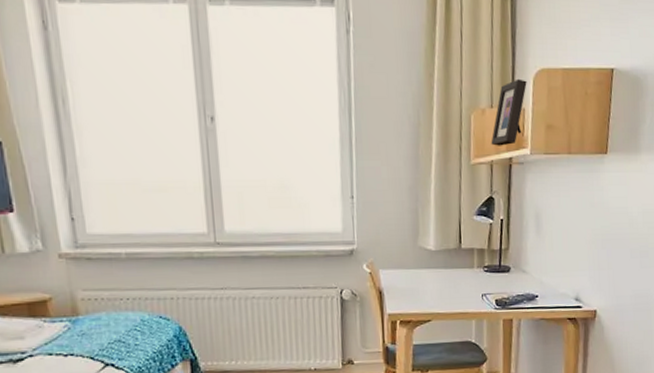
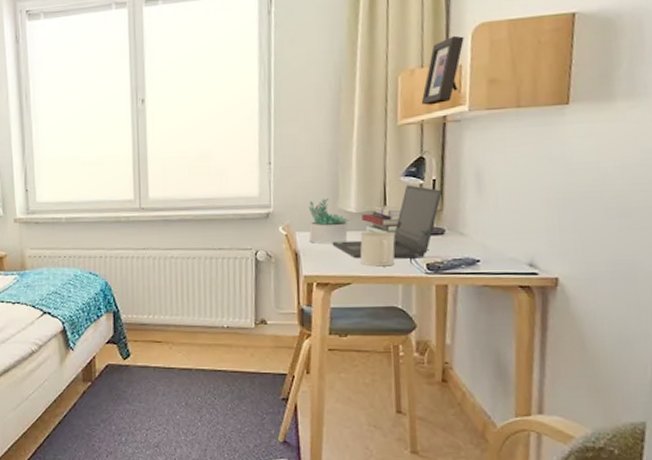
succulent plant: none [390,236,429,282] -> present [308,198,350,245]
laptop: none [413,224,509,296] -> present [332,185,443,259]
mug: none [438,269,470,304] -> present [359,231,396,267]
books: none [440,243,475,272] -> present [362,205,402,235]

